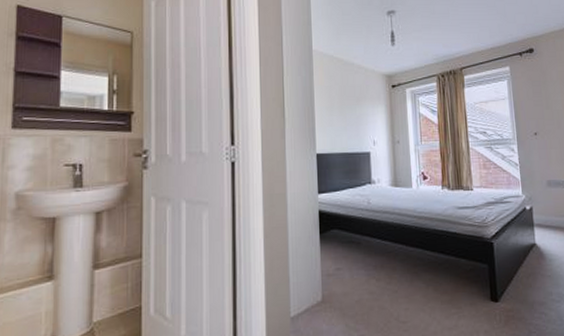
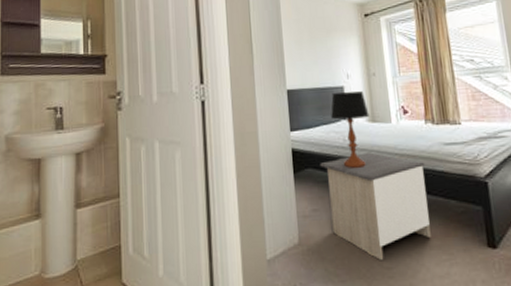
nightstand: none [345,215,443,316] -> present [320,152,431,261]
table lamp: none [357,157,393,229] -> present [331,91,370,168]

